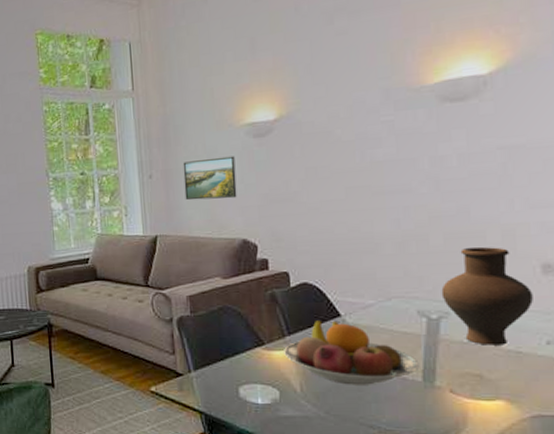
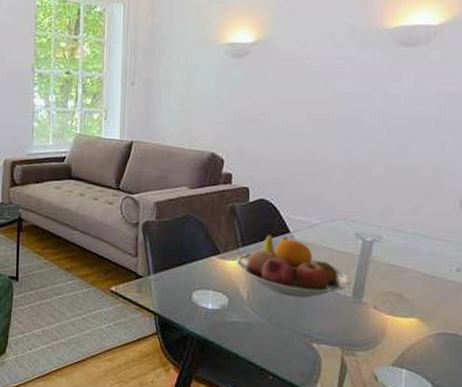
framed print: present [183,156,237,201] -> none [163,72,213,113]
vase: present [441,246,533,345] -> none [377,179,451,270]

